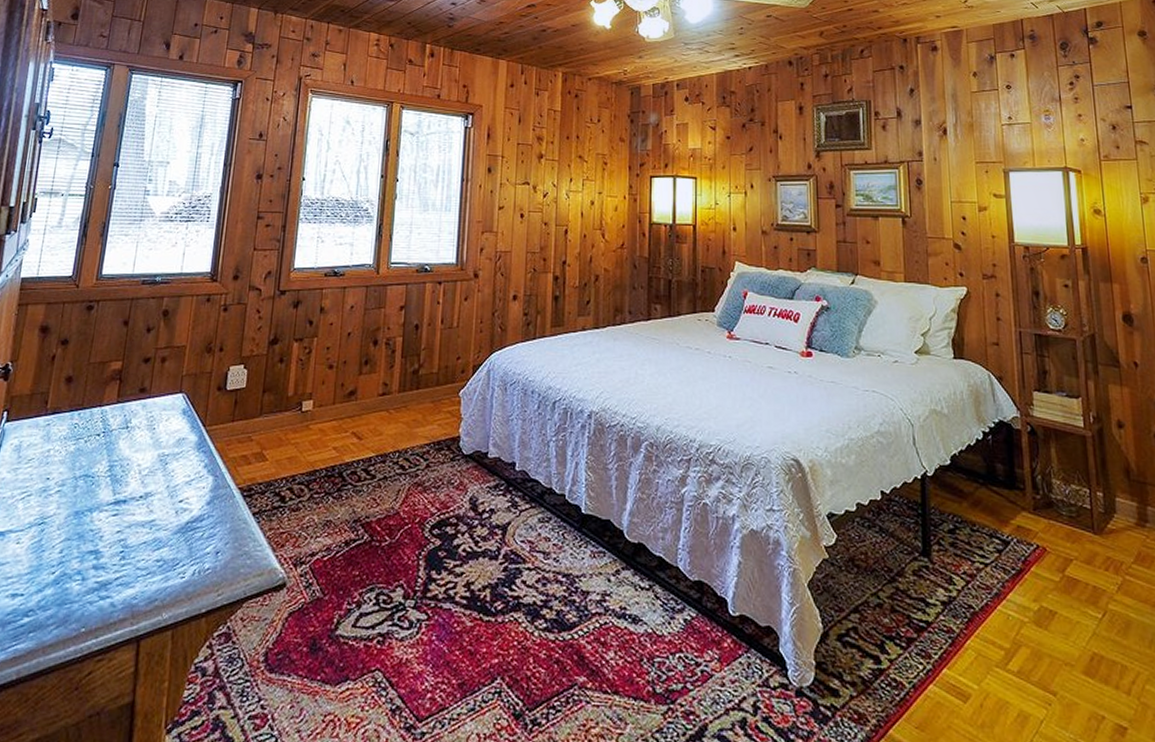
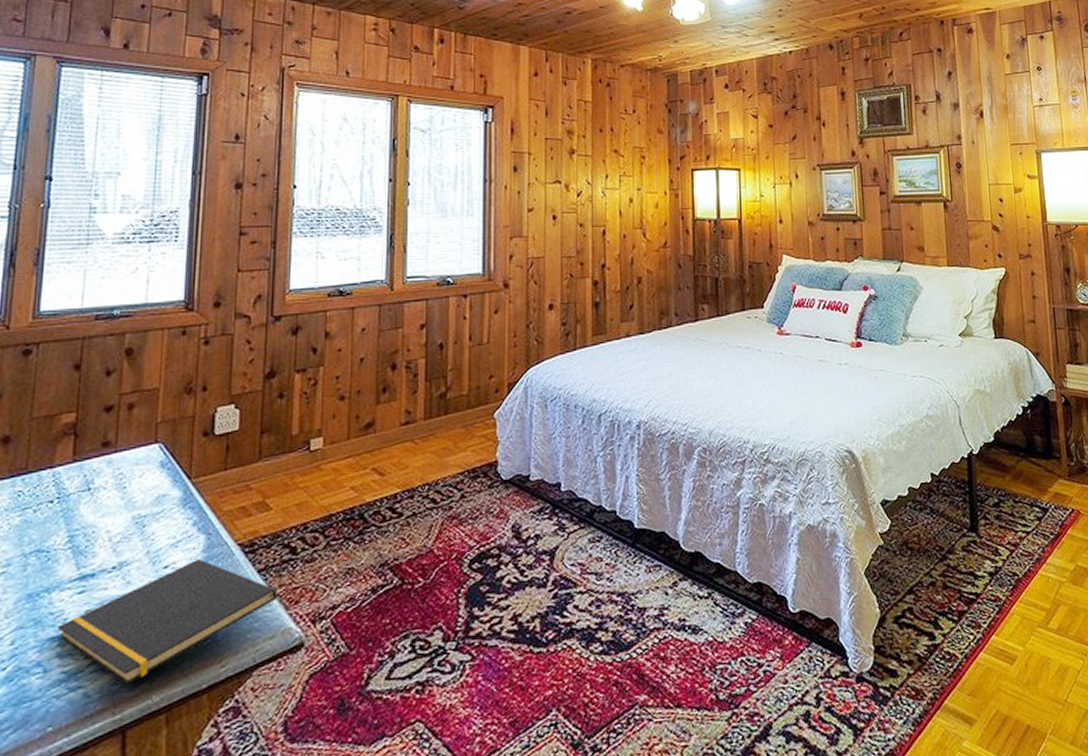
notepad: none [95,496,268,600] -> present [58,558,277,685]

